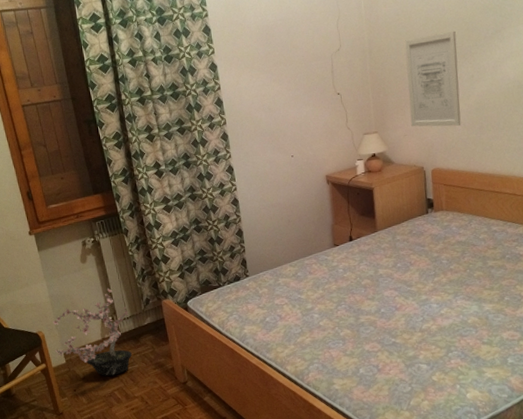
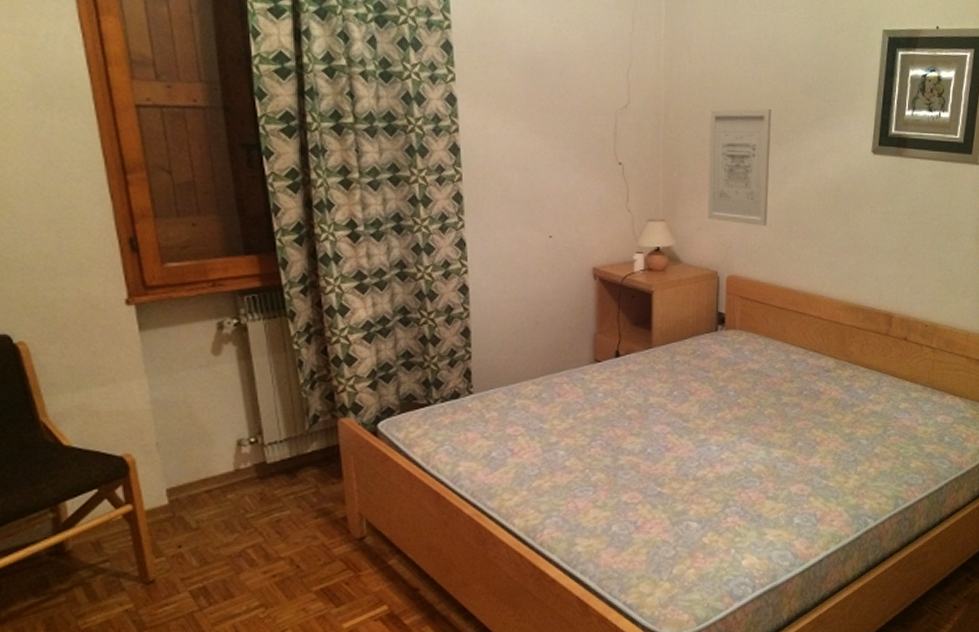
potted plant: present [53,287,132,376] -> none [152,394,283,526]

